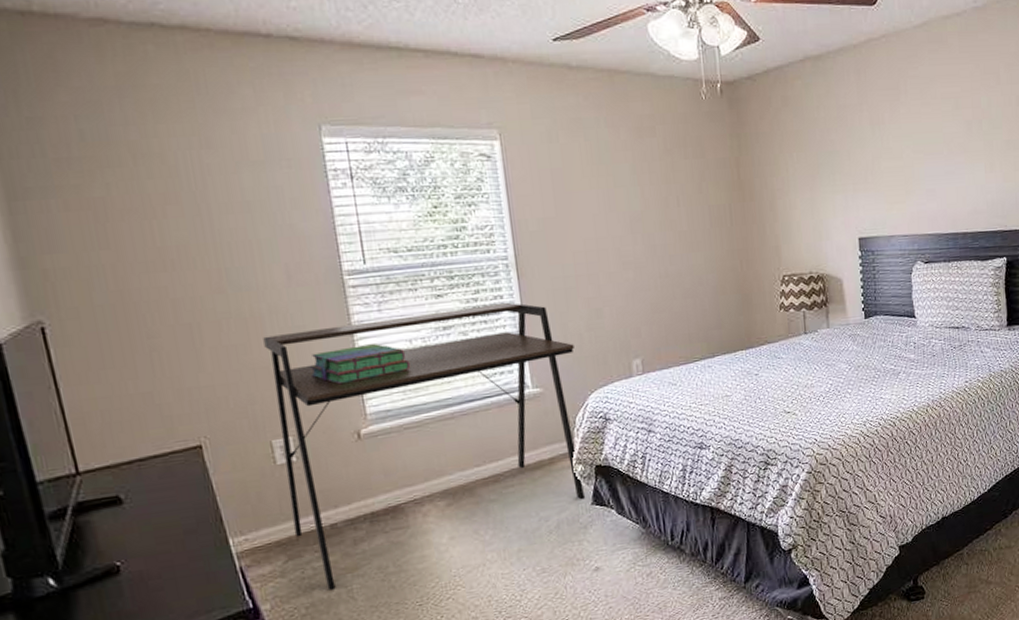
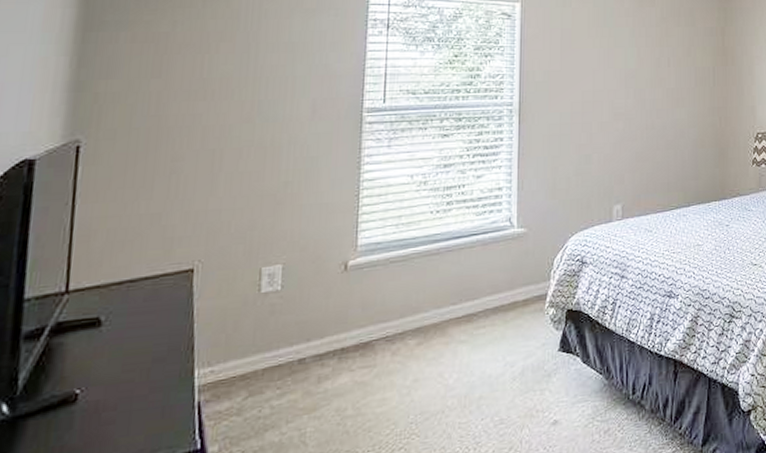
desk: present [263,302,586,590] -> none [261,144,561,433]
stack of books: present [310,344,411,385] -> none [314,177,408,215]

